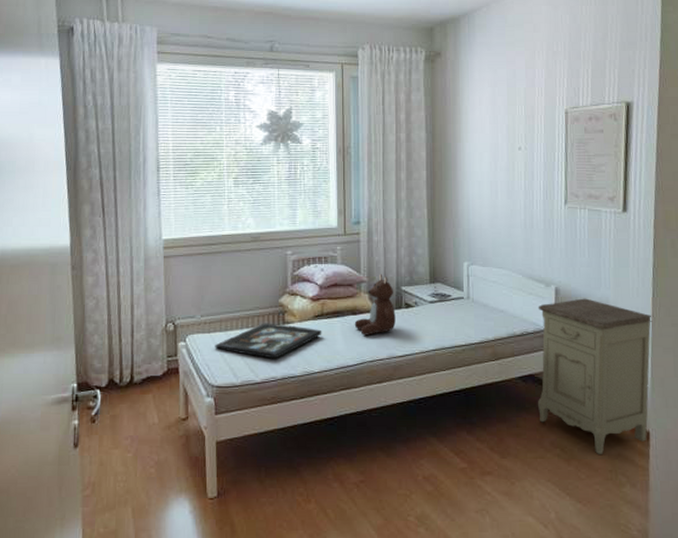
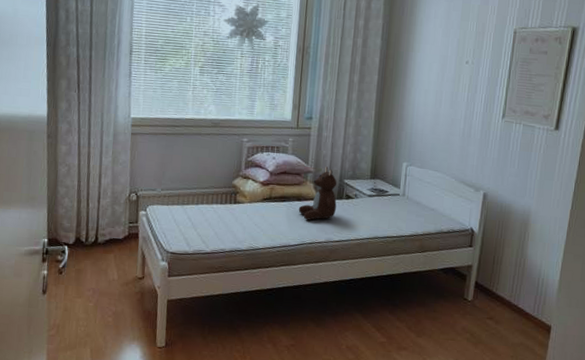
framed painting: present [215,323,322,359] -> none [172,201,269,233]
nightstand: present [538,298,654,454] -> none [455,204,570,342]

